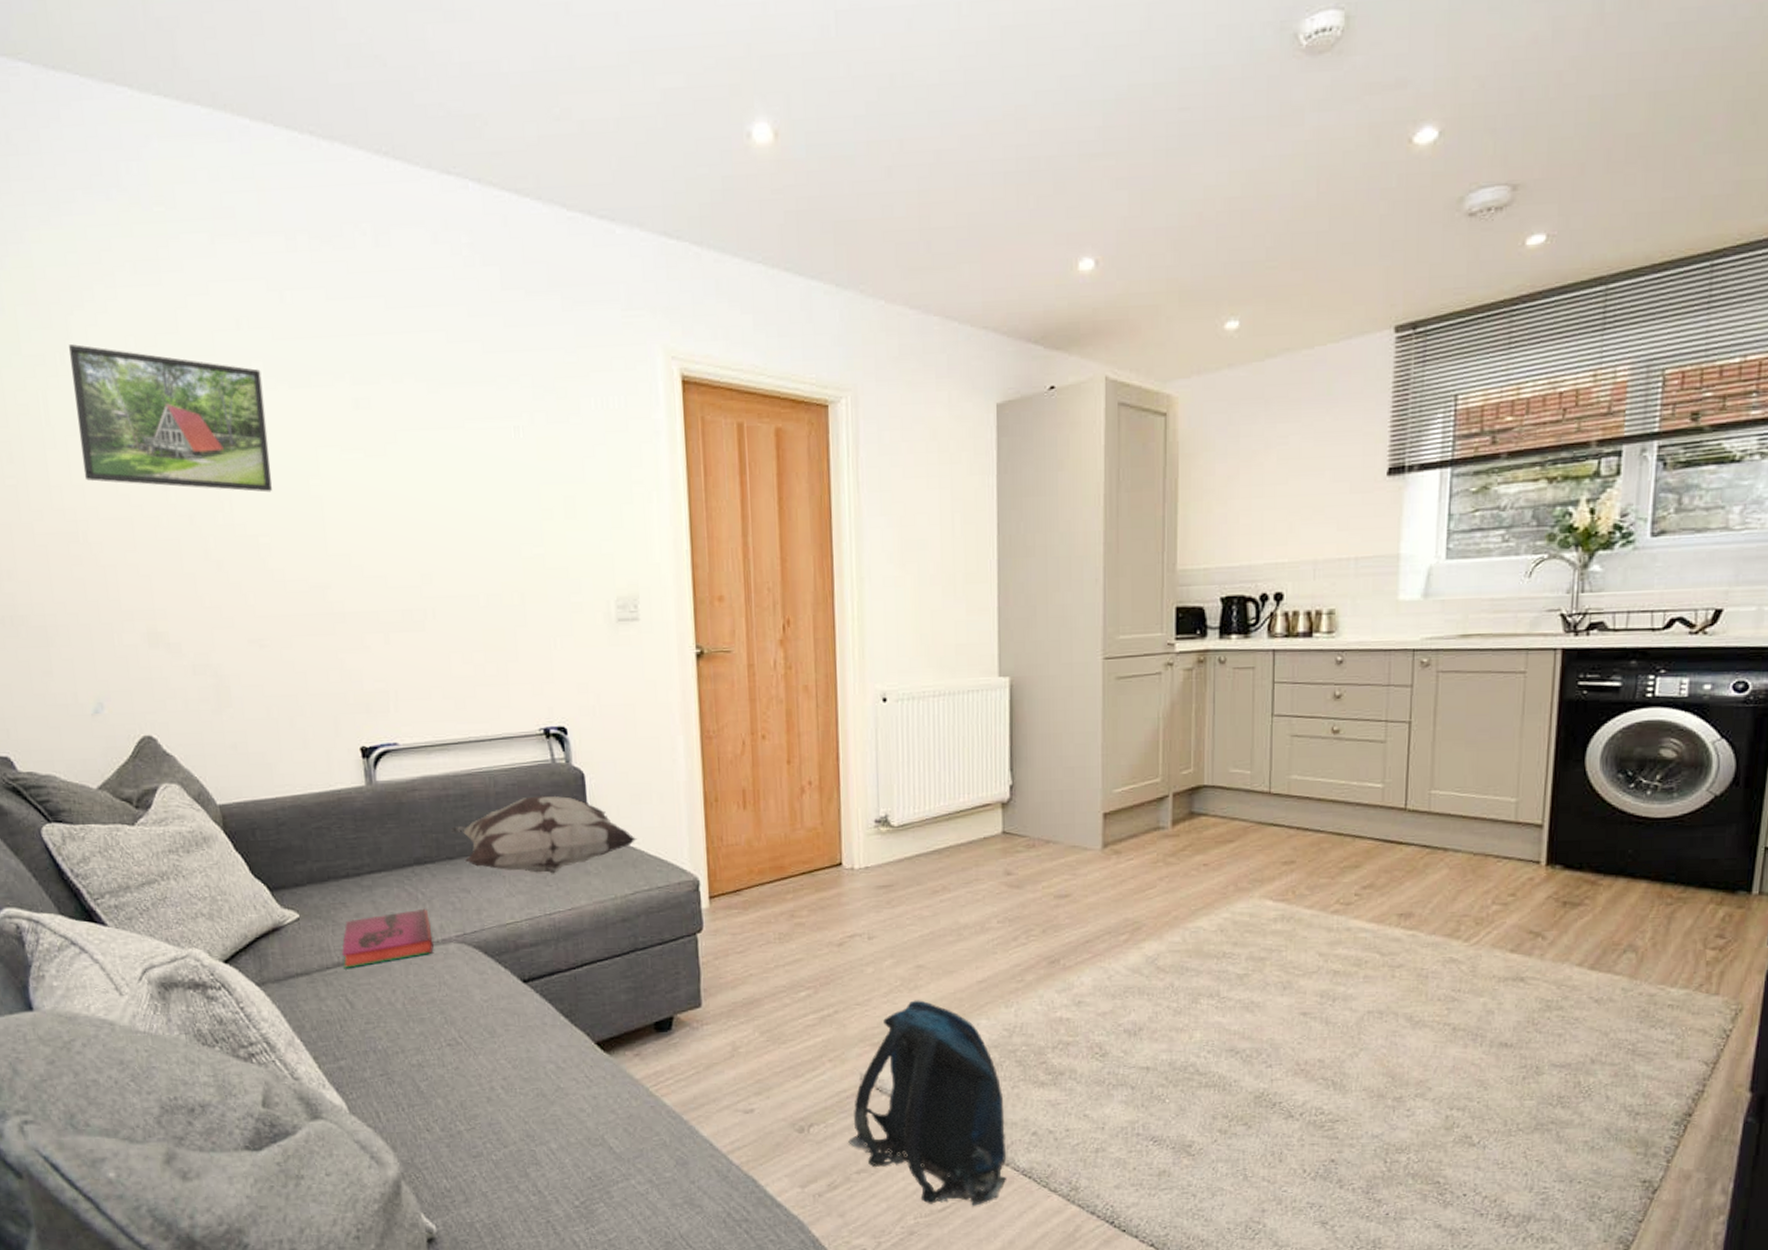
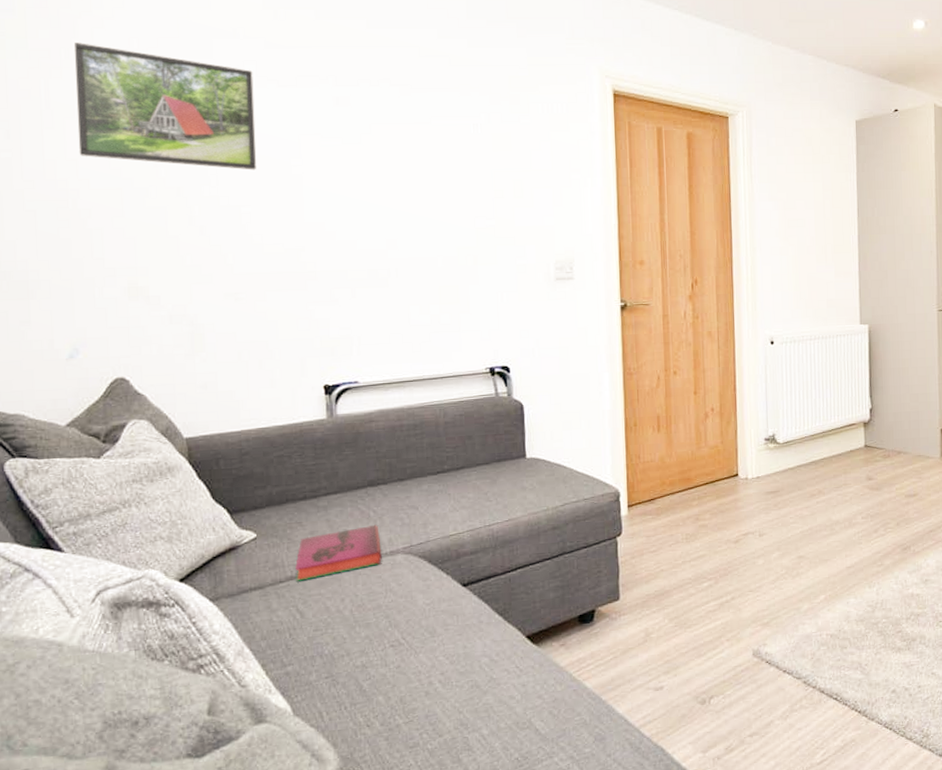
decorative pillow: present [451,795,637,874] -> none [404,423,567,491]
backpack: present [848,1000,1007,1206] -> none [743,585,872,759]

